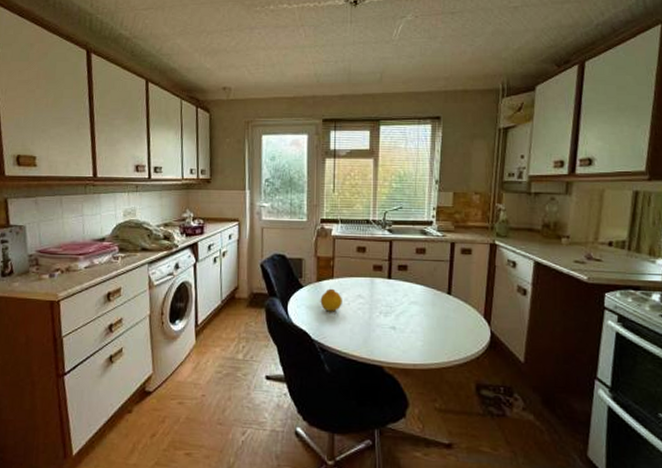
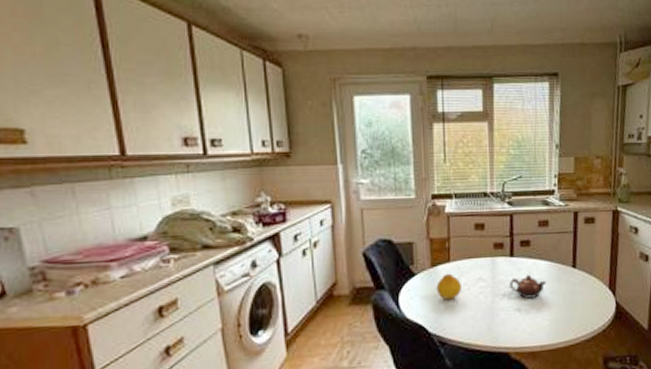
teapot: none [387,297,421,319] -> present [510,275,546,298]

